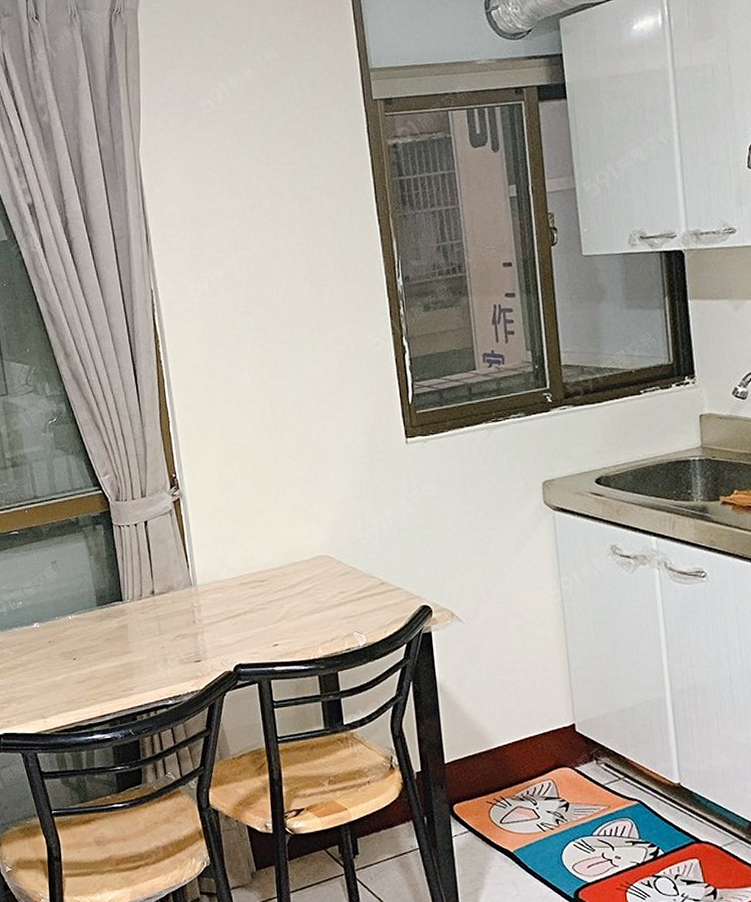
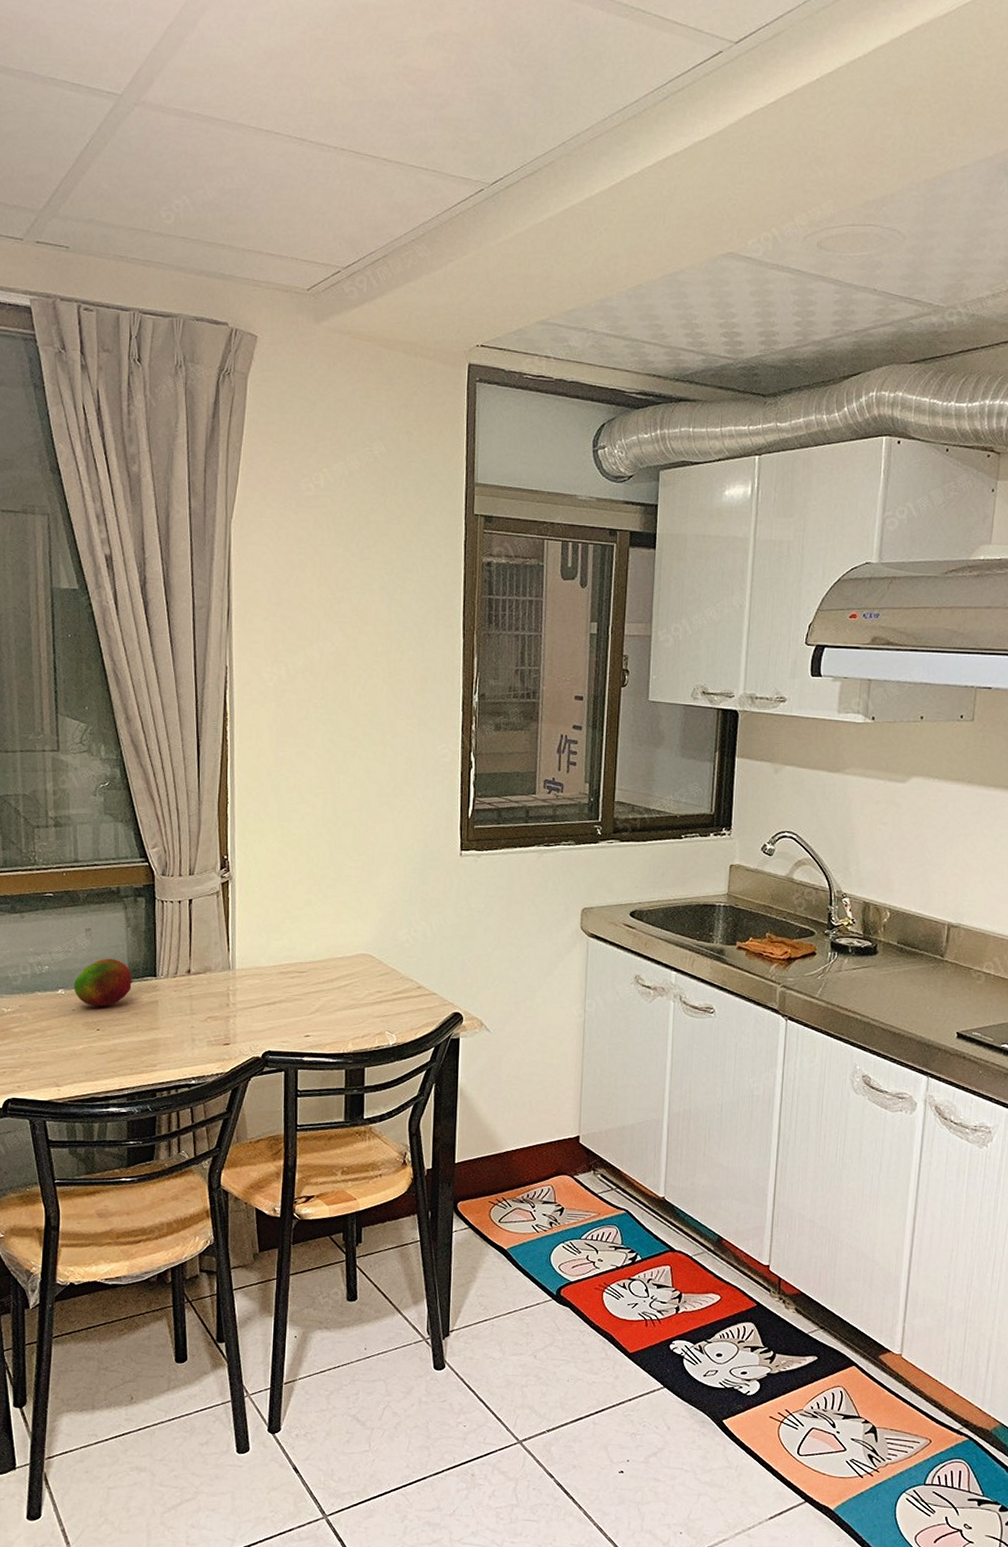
fruit: none [47,588,101,636] -> present [74,958,133,1006]

